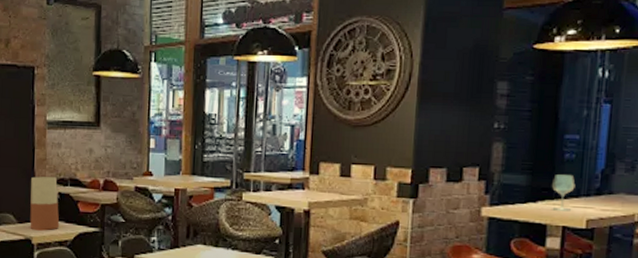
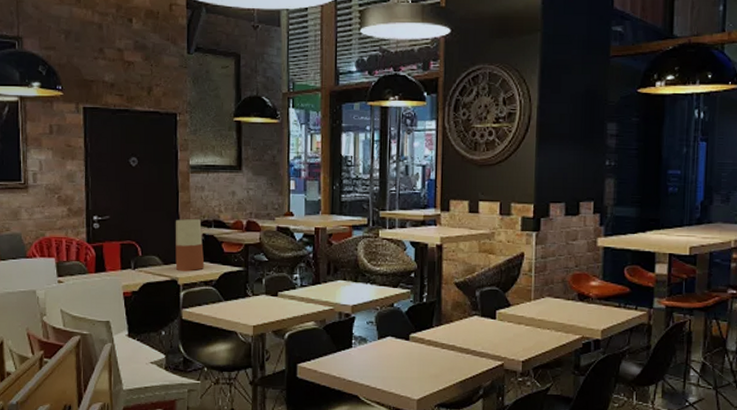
wine glass: present [551,174,576,211] -> none [658,206,679,240]

